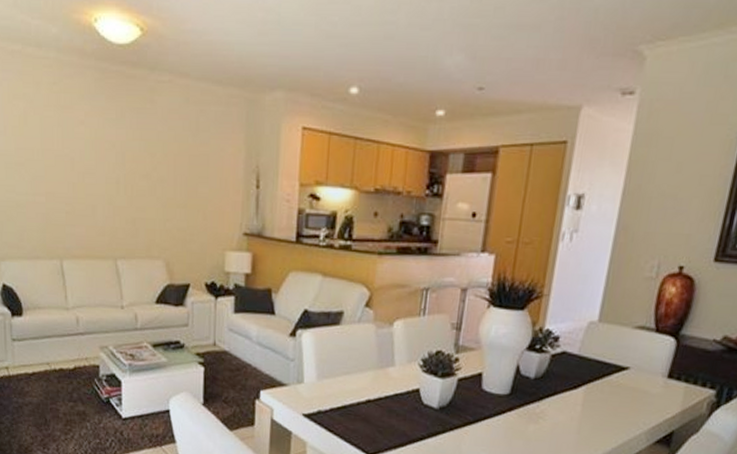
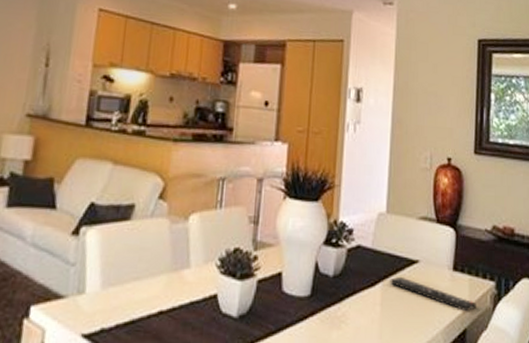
remote control: none [594,381,690,417] -> present [390,276,476,312]

